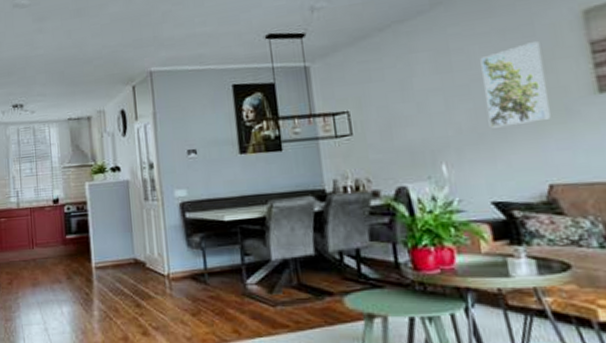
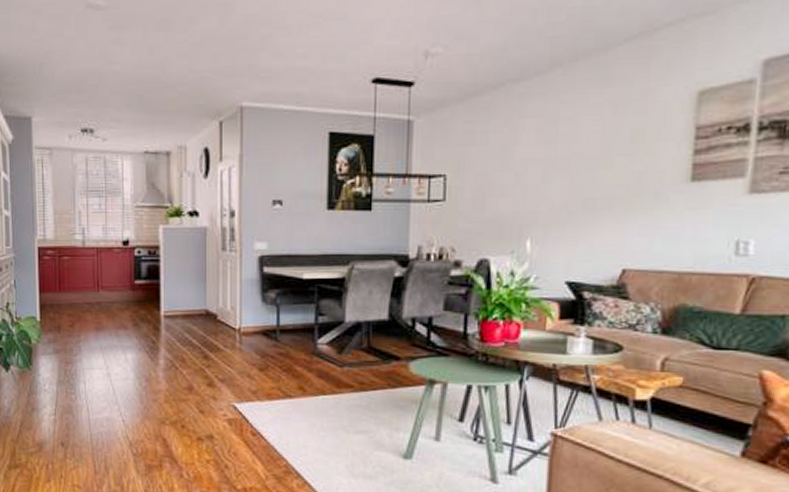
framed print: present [480,41,551,128] -> none [580,120,648,207]

